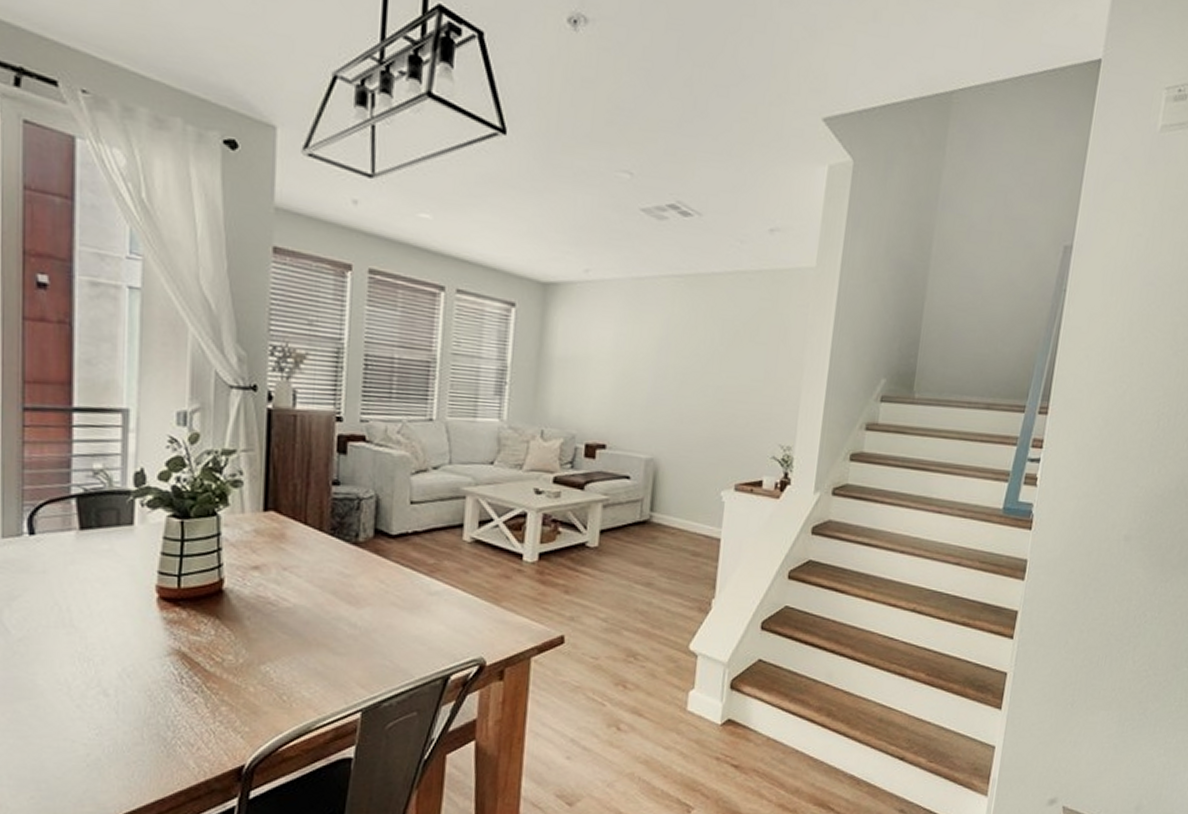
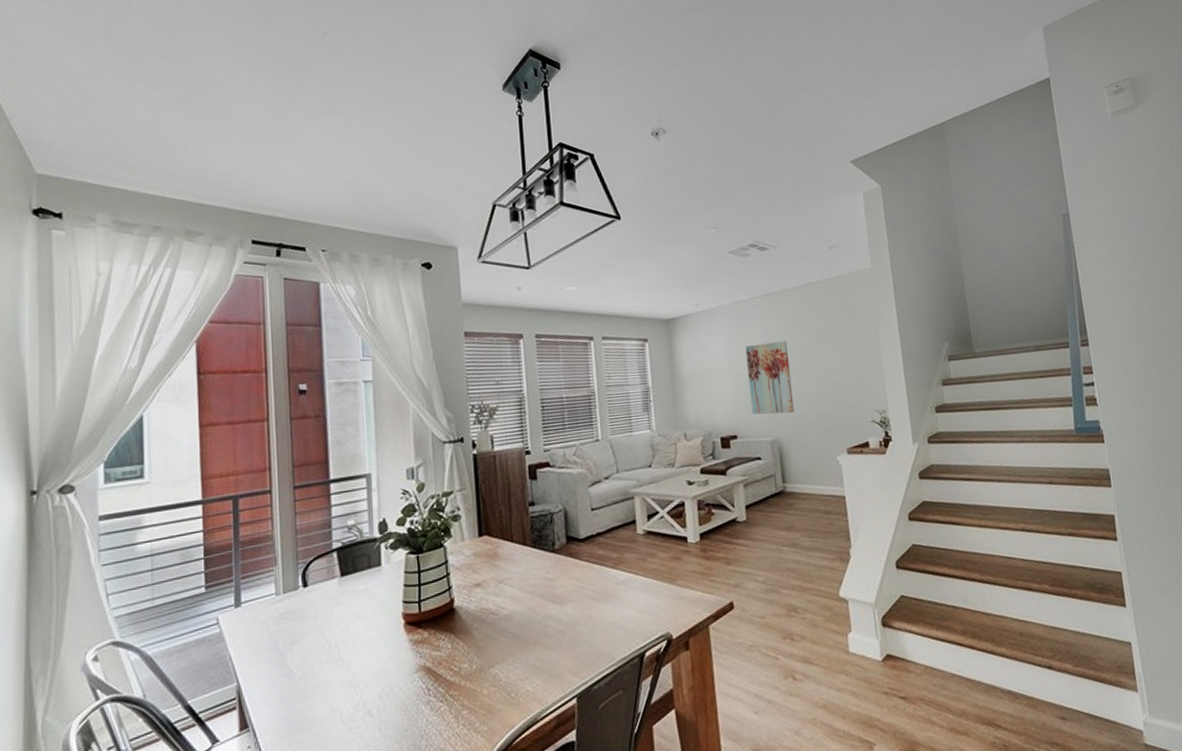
wall art: none [630,336,691,429] -> present [745,341,795,415]

